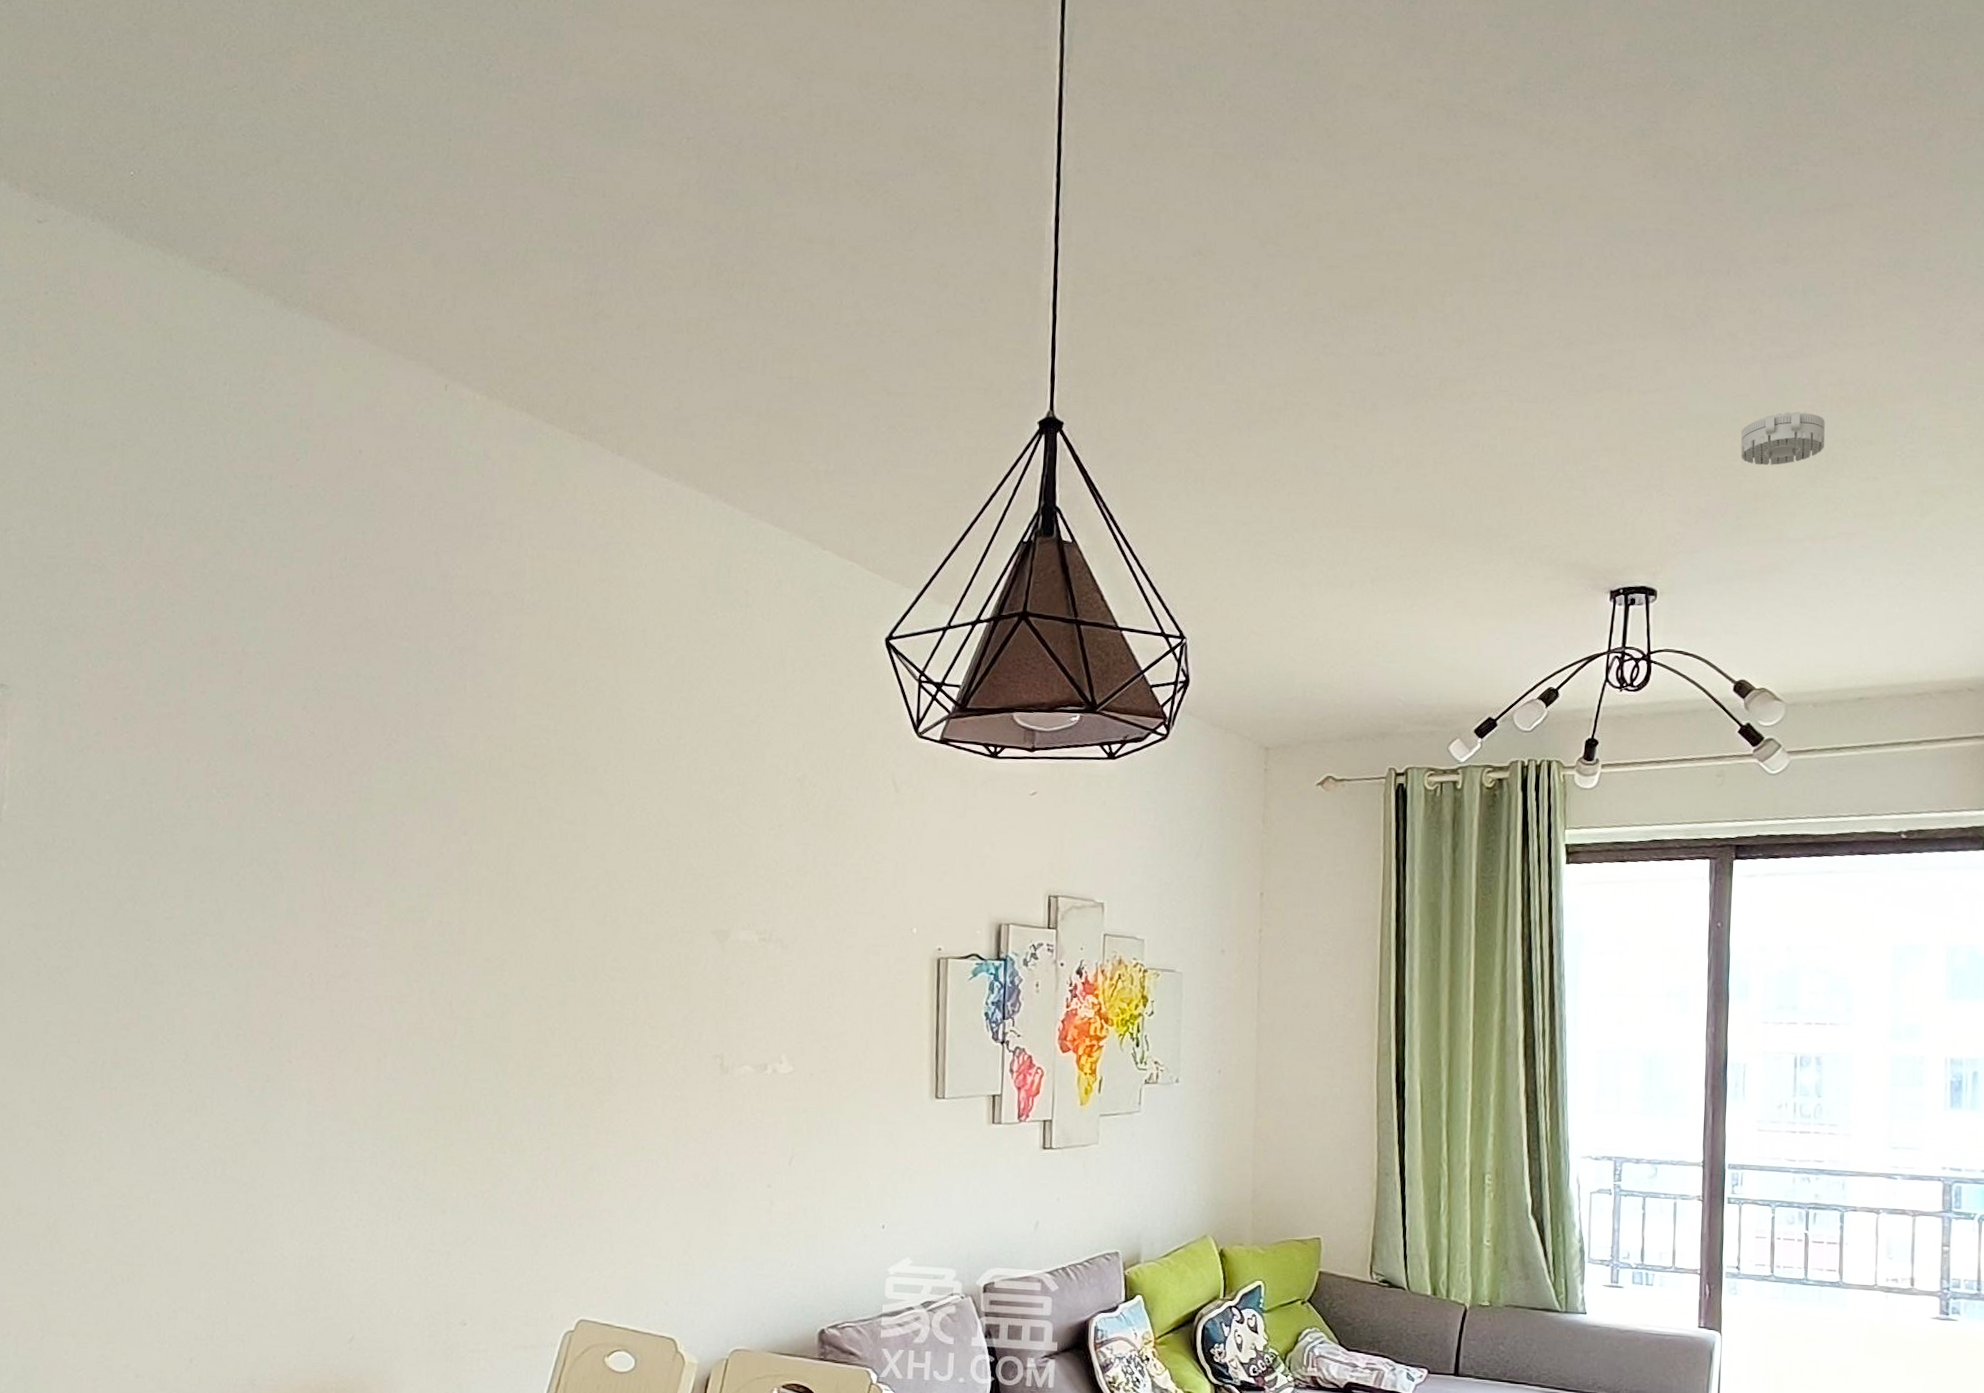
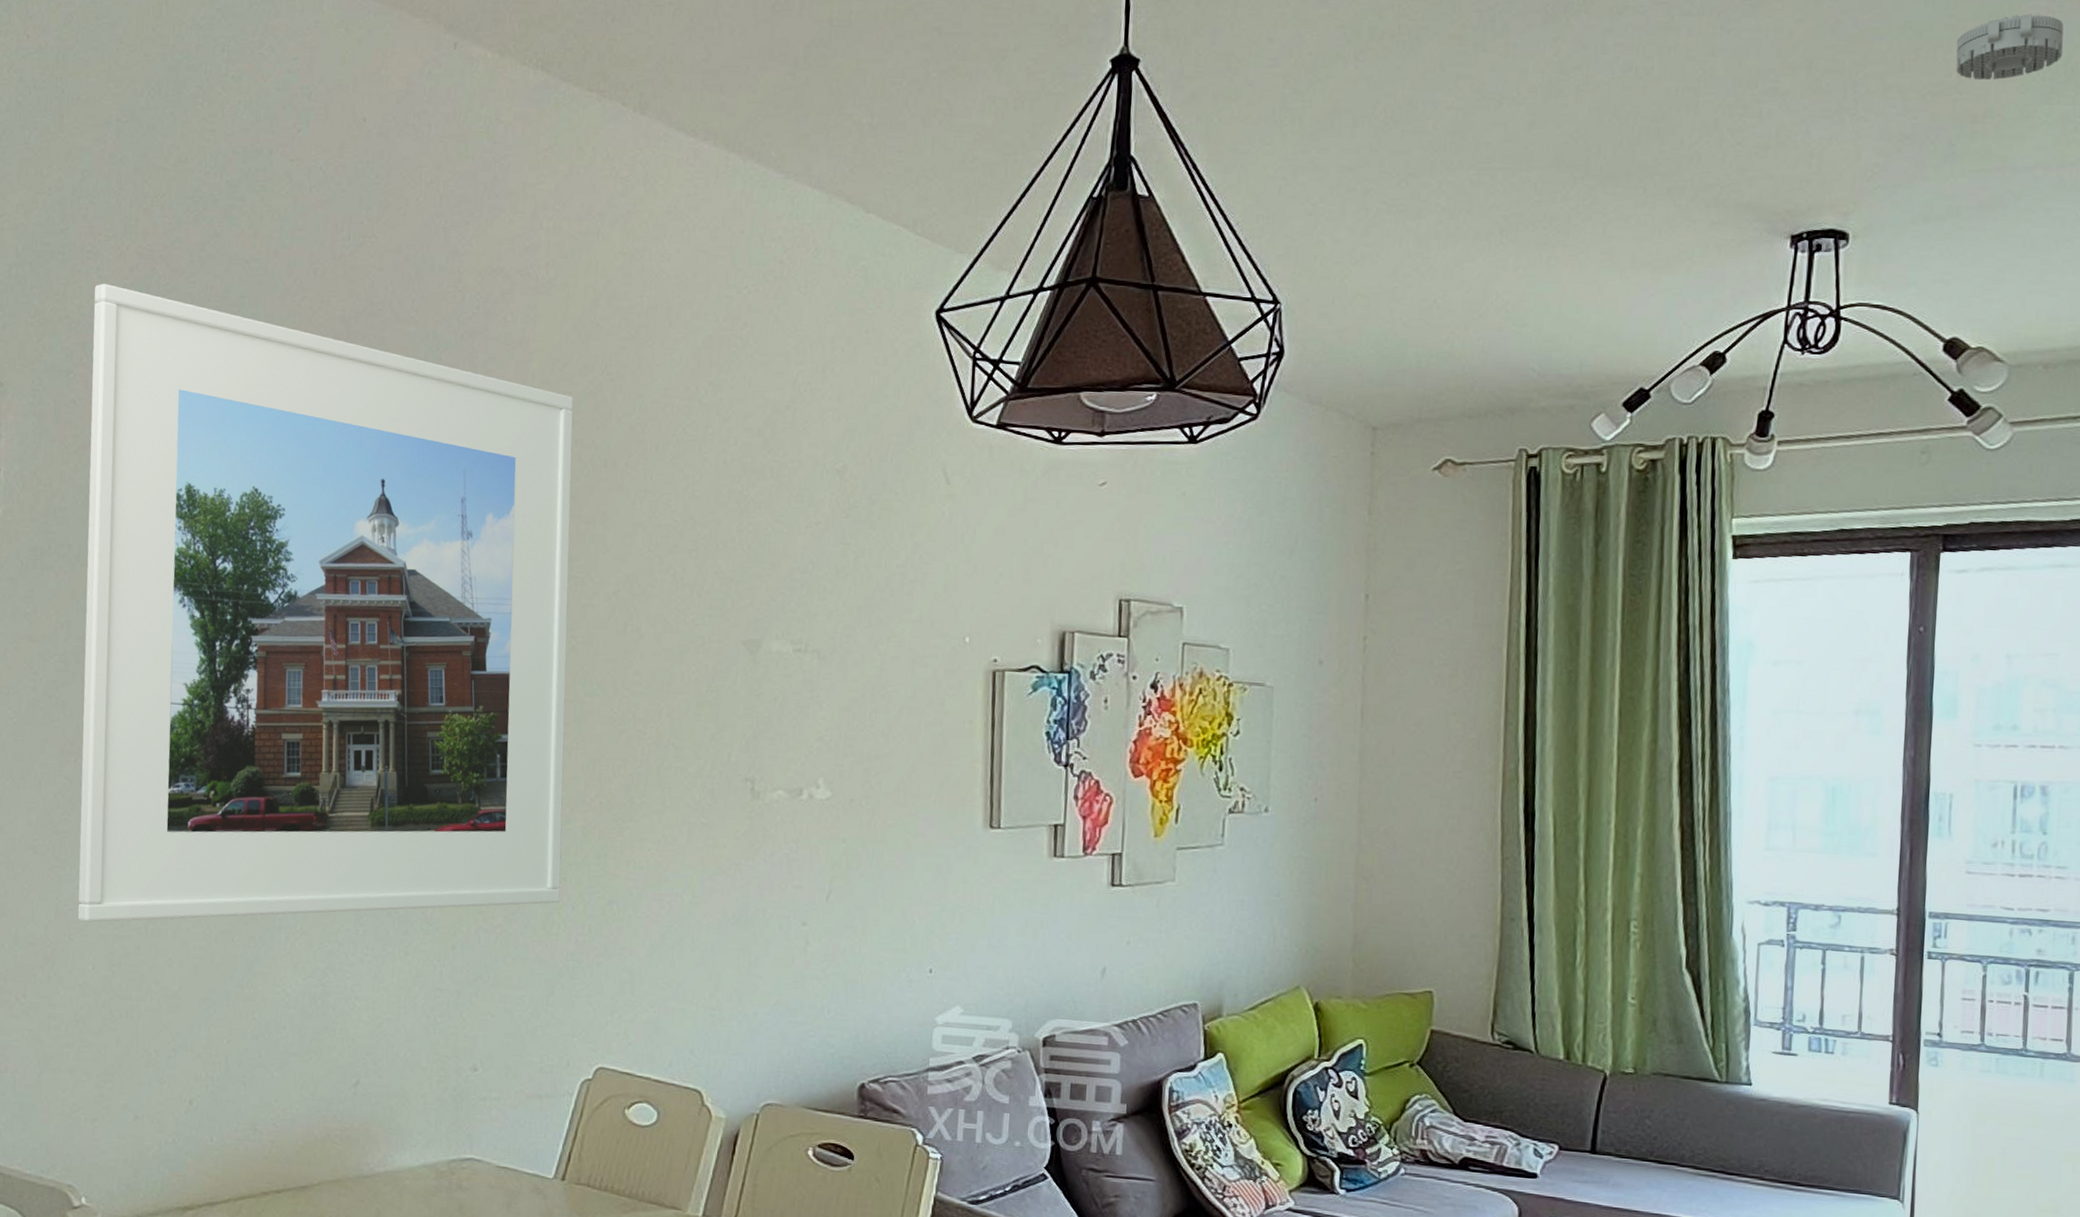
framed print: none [80,595,557,1193] -> present [77,283,574,922]

